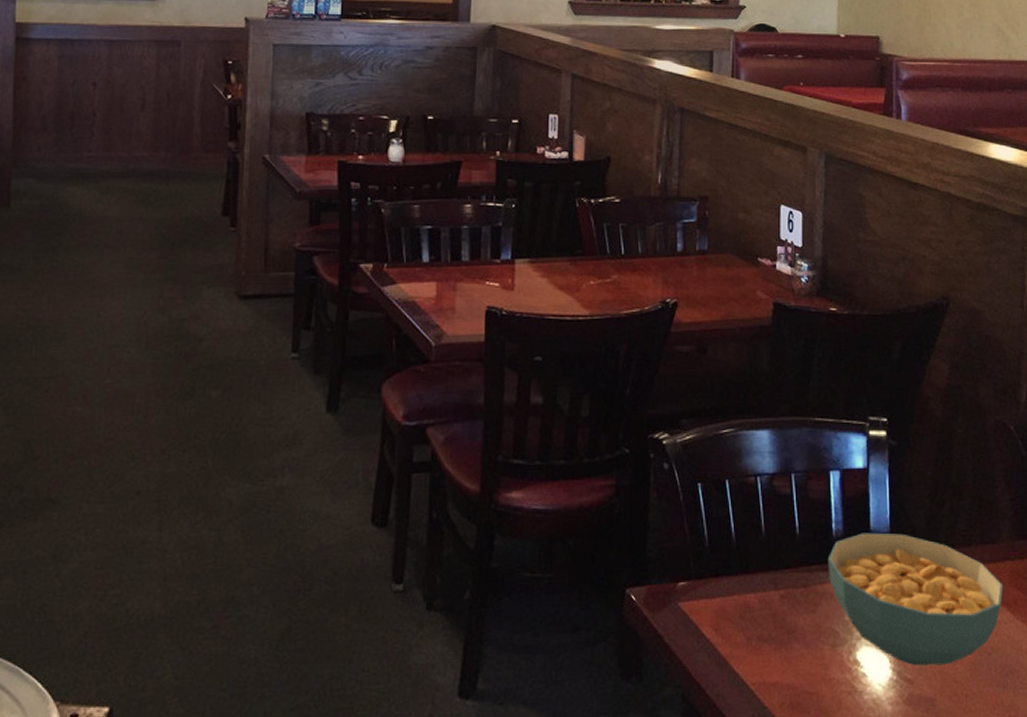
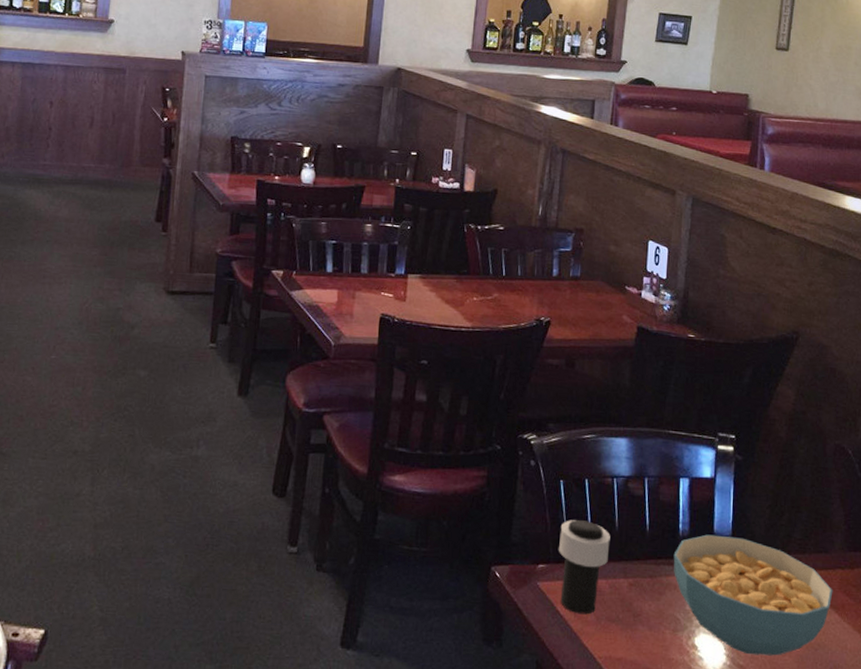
cup: none [699,528,757,636] -> present [558,520,610,615]

